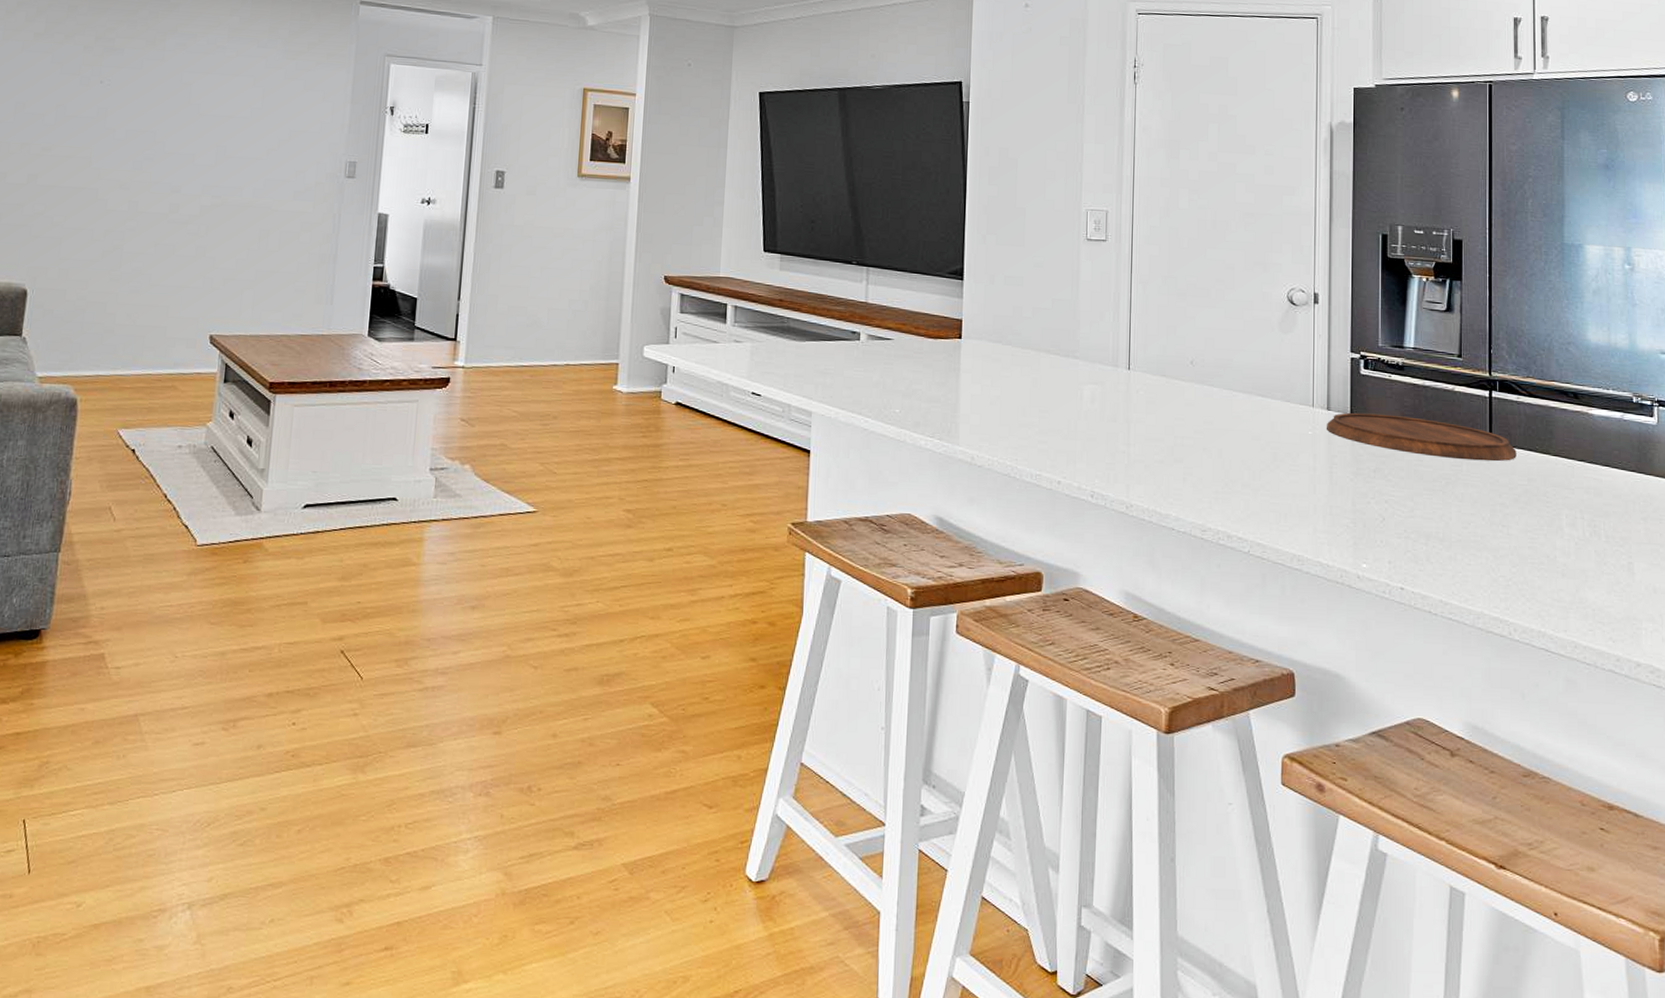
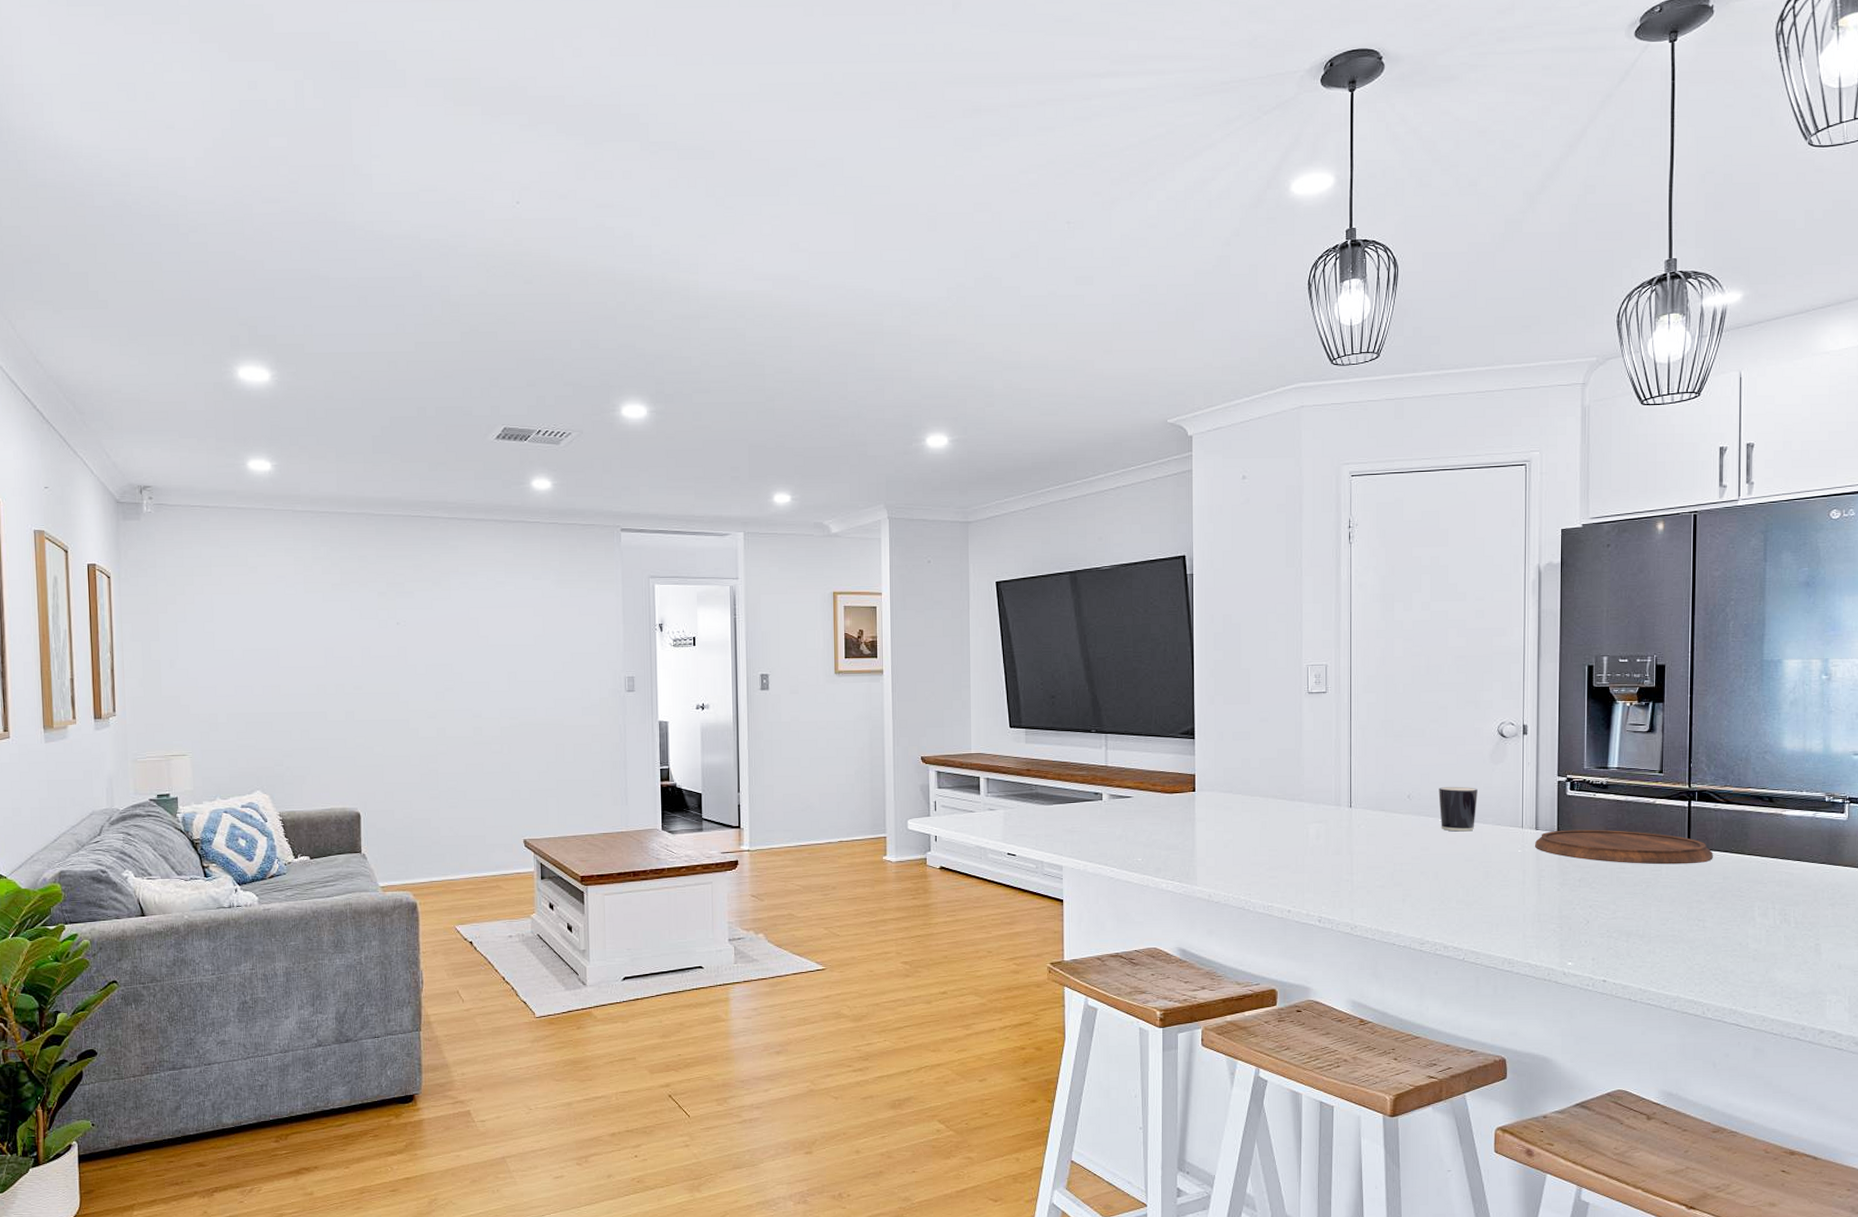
mug: none [1224,354,1265,407] -> present [1438,786,1478,832]

